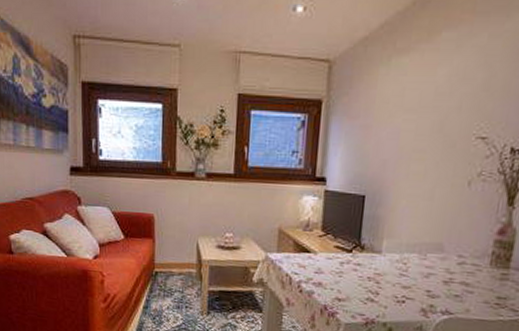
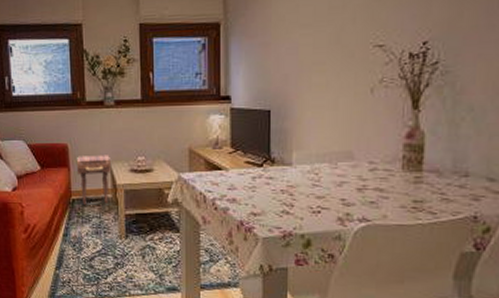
nightstand: none [162,228,198,279] -> present [77,155,112,206]

